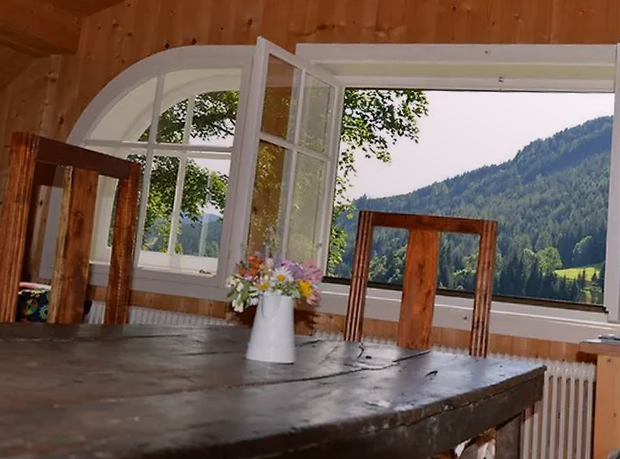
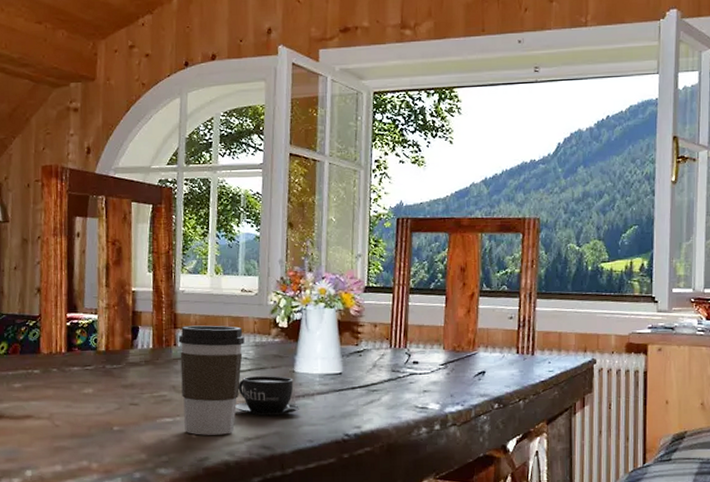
coffee cup: none [128,303,198,420] -> present [178,325,245,435]
teacup: none [182,360,249,403] -> present [235,376,300,416]

